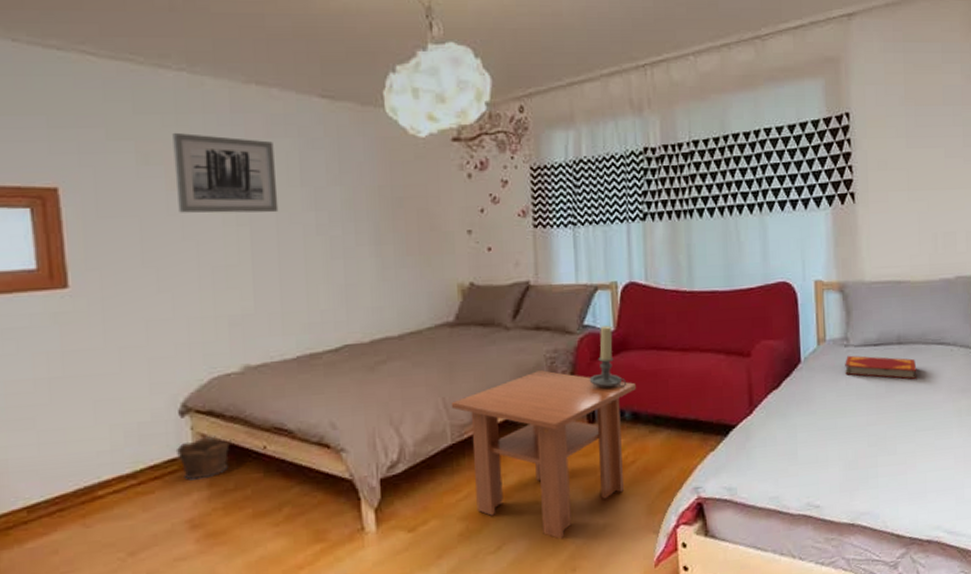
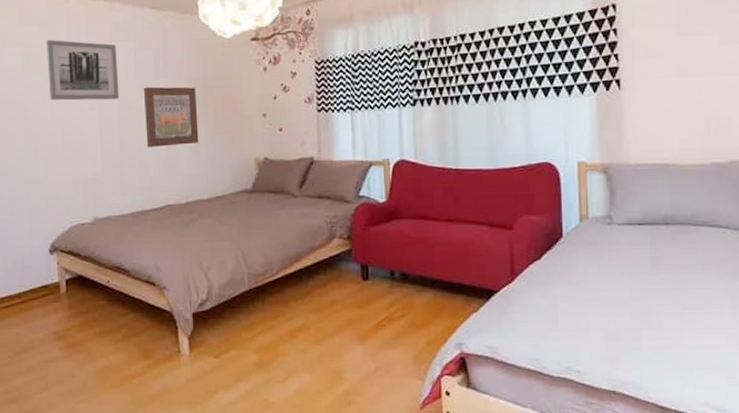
clay pot: present [175,436,231,480] -> none [47,270,85,303]
wall art: none [312,196,386,273] -> present [144,86,199,147]
coffee table: present [451,370,636,540] -> none [248,233,405,377]
candle holder: present [589,325,626,389] -> none [364,197,396,252]
hardback book: present [845,355,917,379] -> none [608,233,685,259]

